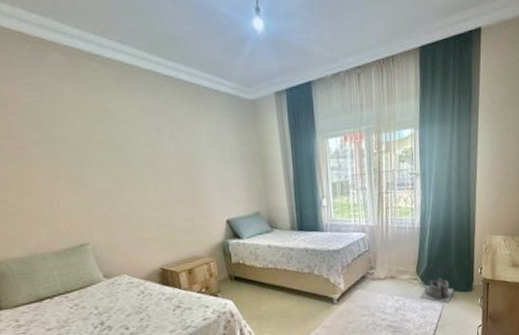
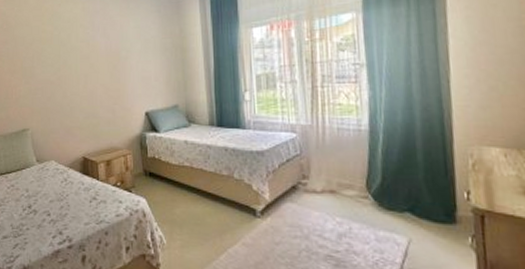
boots: present [420,278,454,304] -> none [373,200,426,238]

